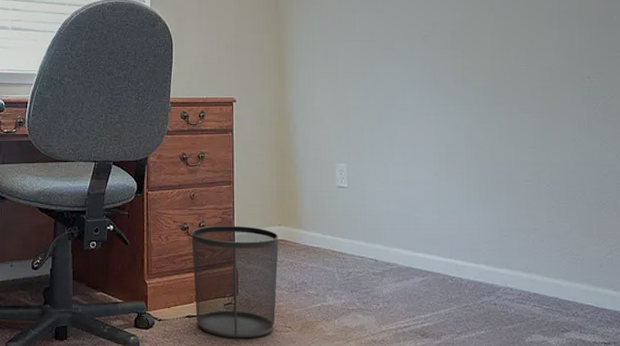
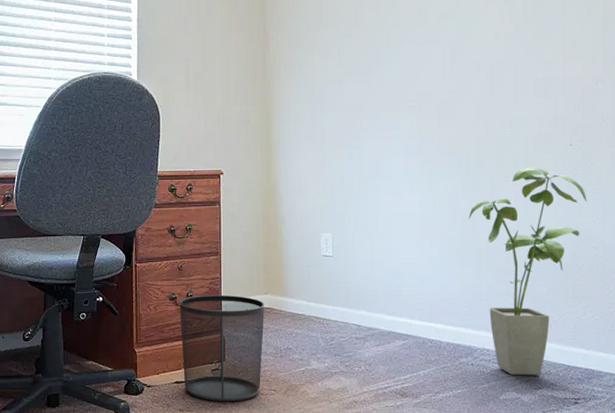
house plant: none [486,99,608,318] -> present [468,167,587,376]

